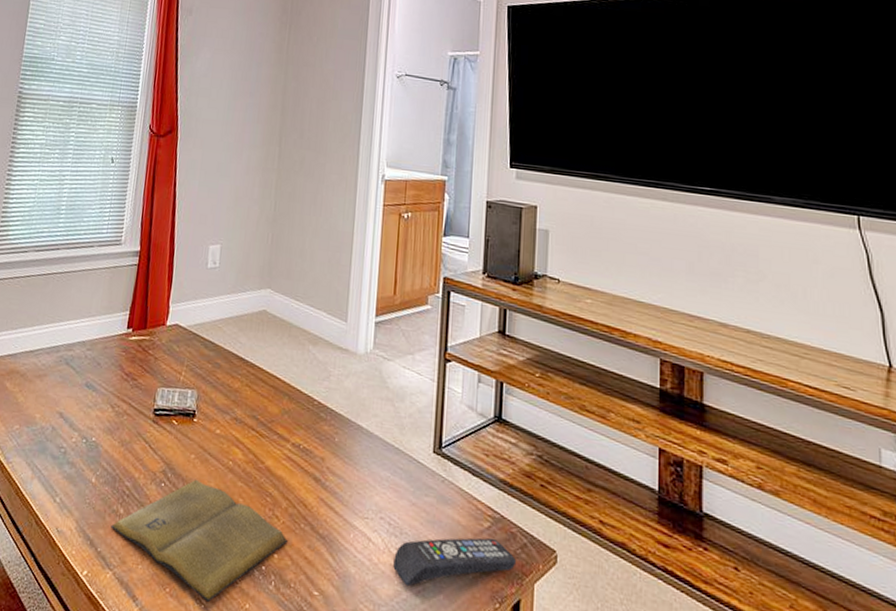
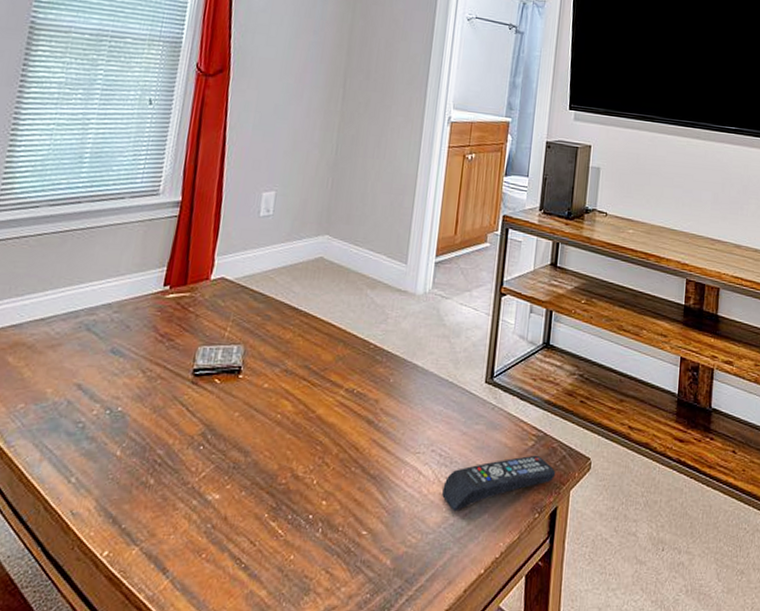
book: present [111,479,288,602] -> none [138,437,338,560]

